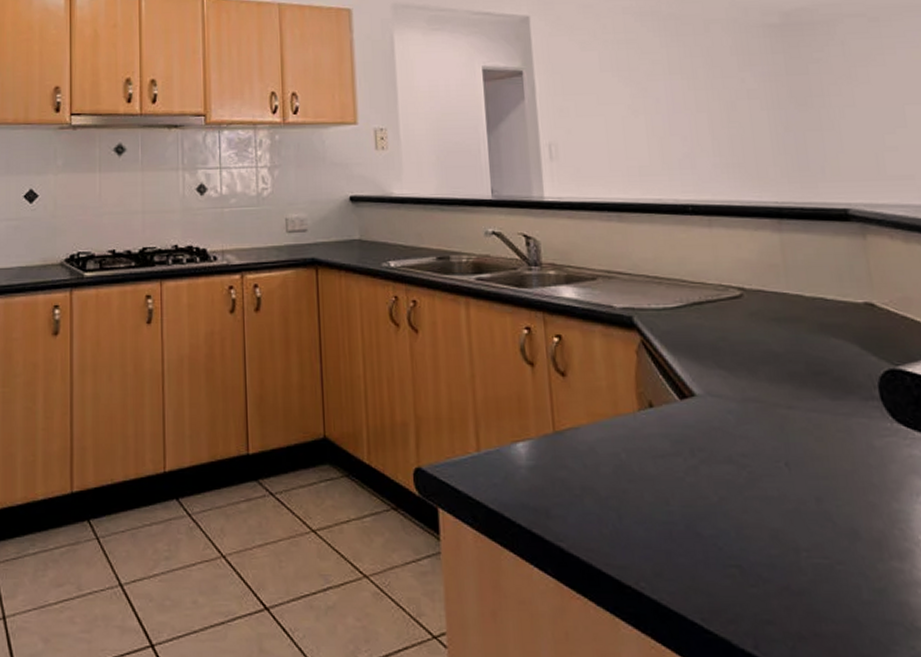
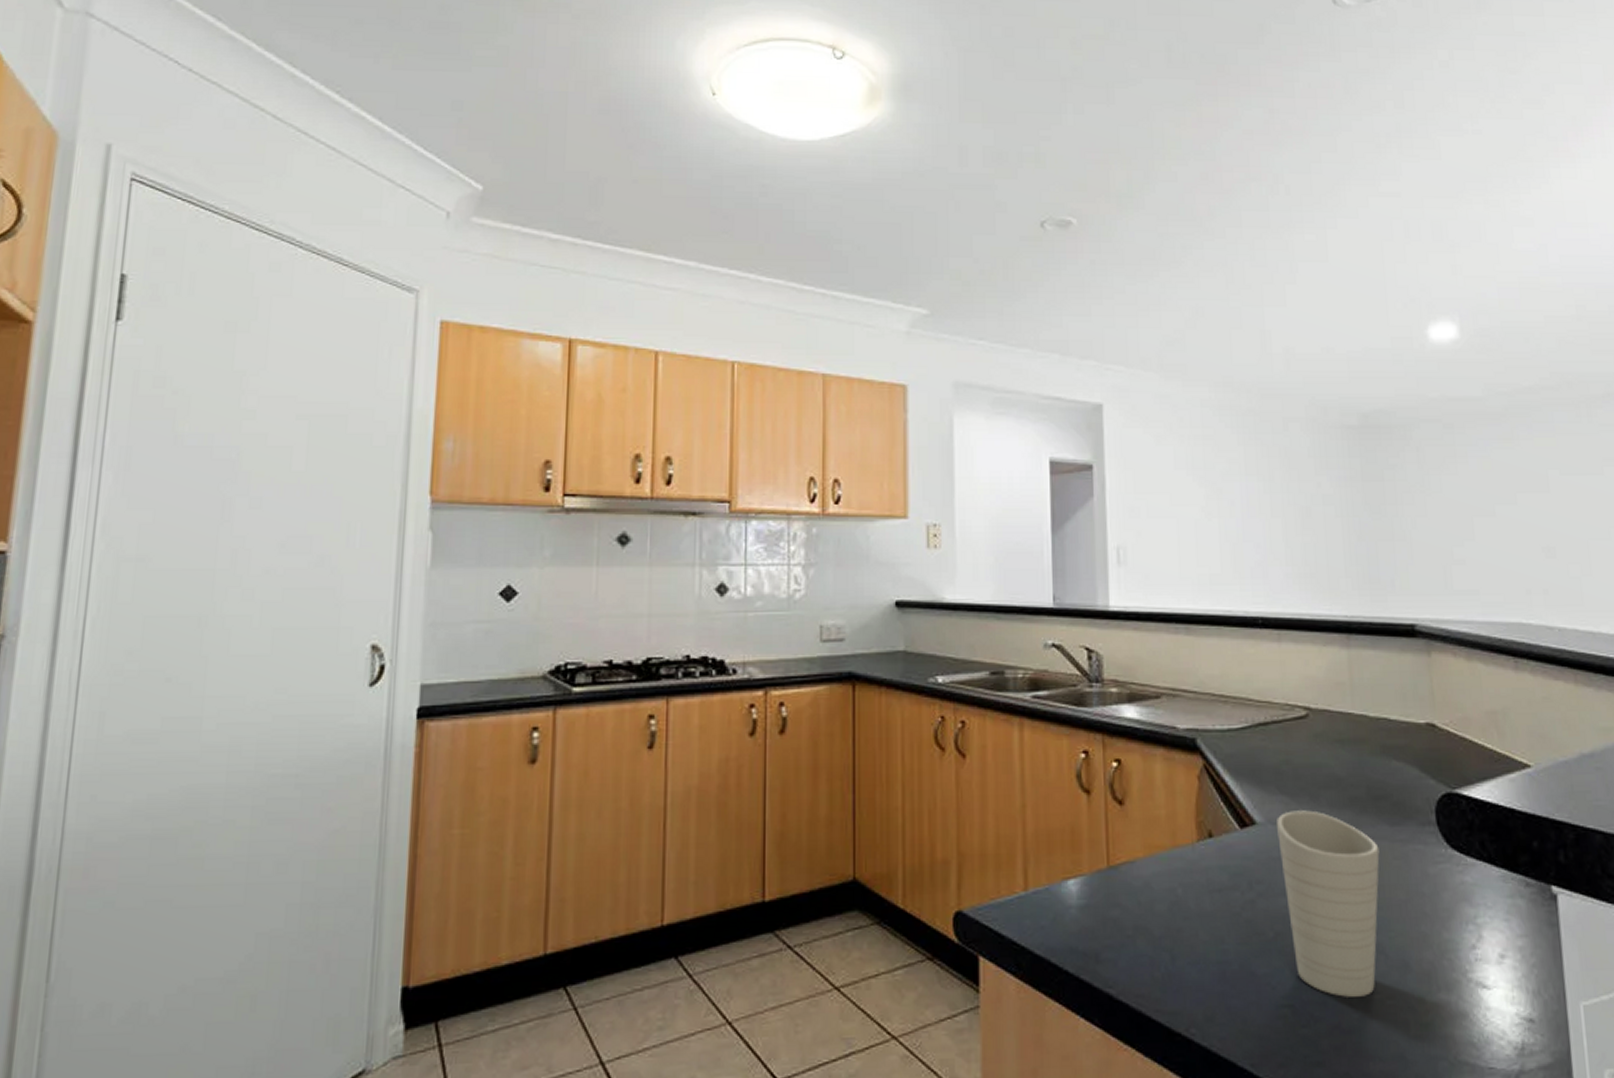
cup: none [715,384,824,561] -> present [1275,810,1380,997]

